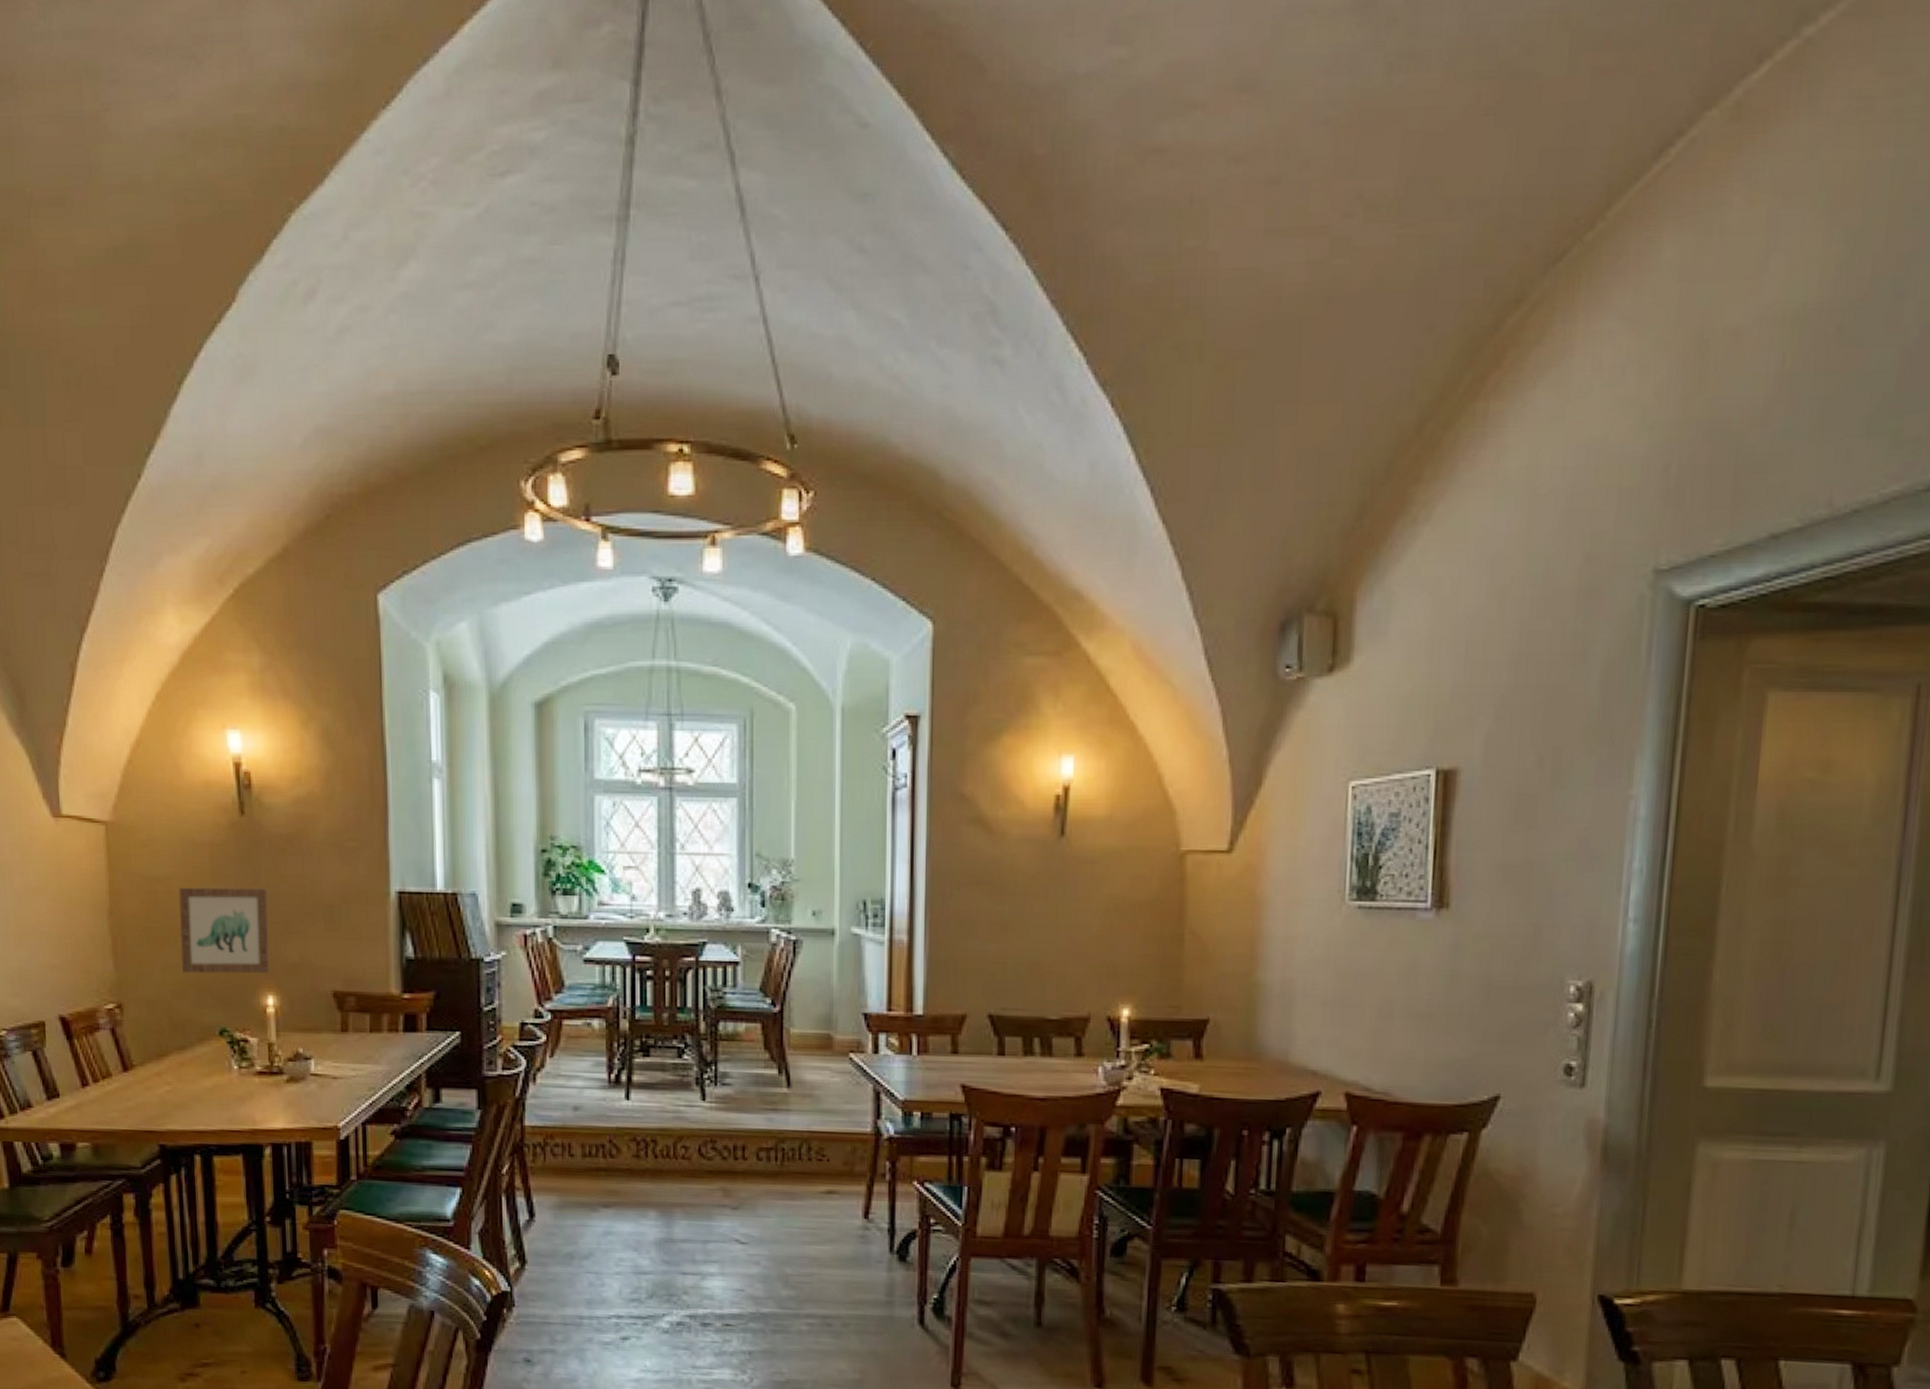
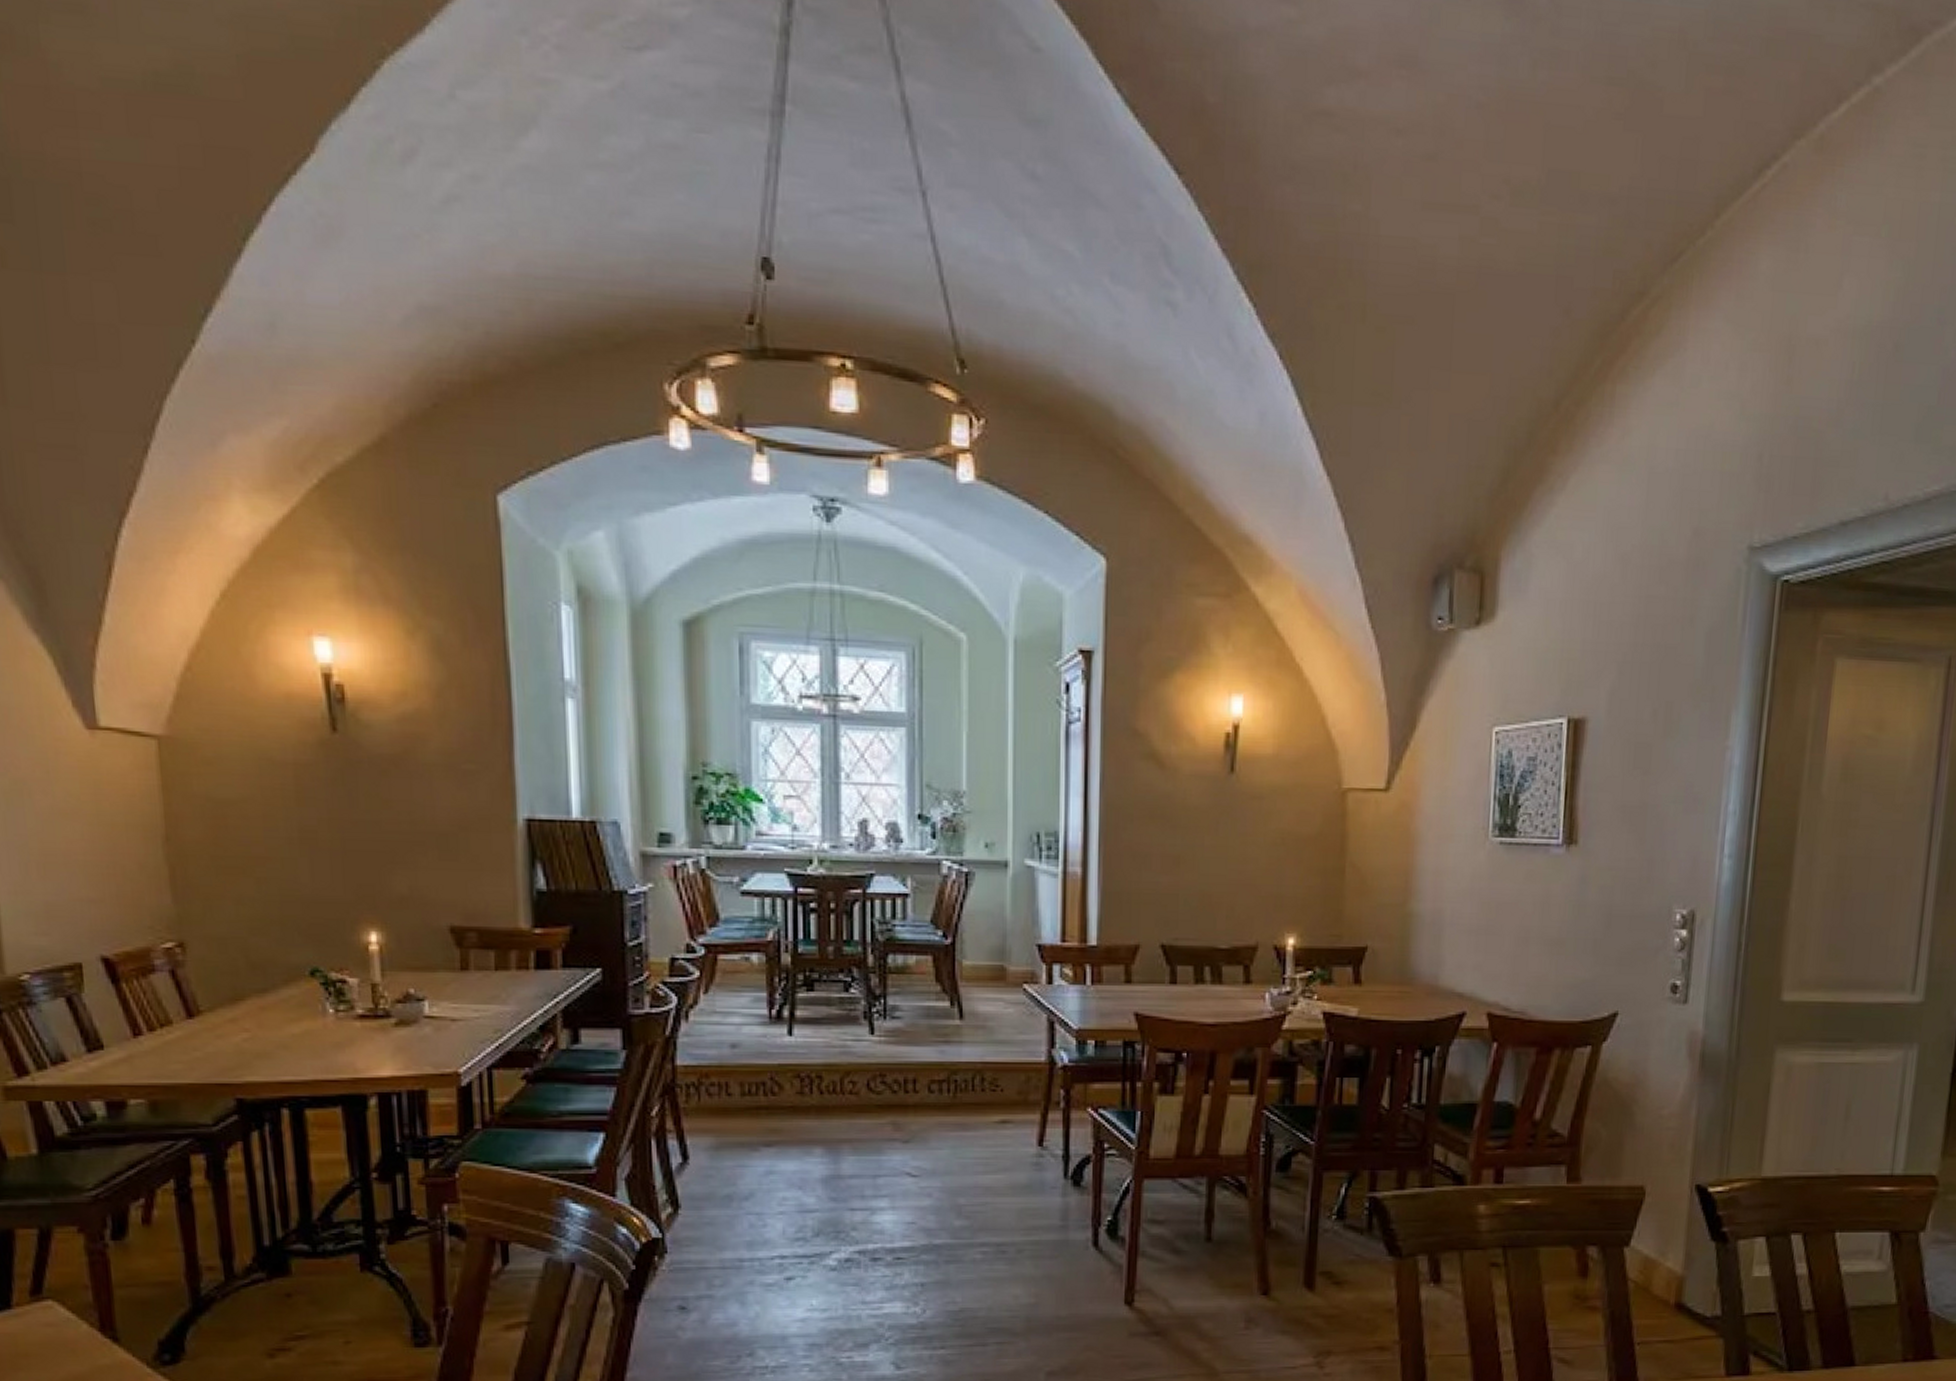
wall art: present [179,887,270,974] -> none [255,811,373,908]

